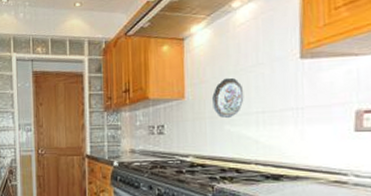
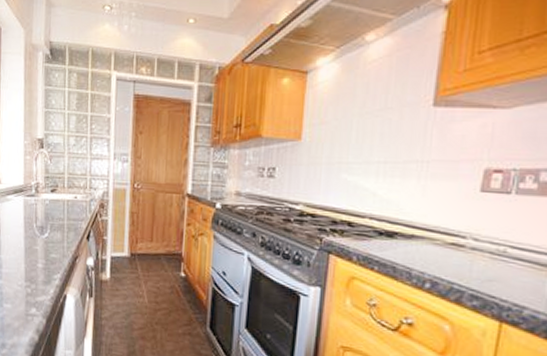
decorative plate: present [212,77,244,119] -> none [331,120,367,167]

